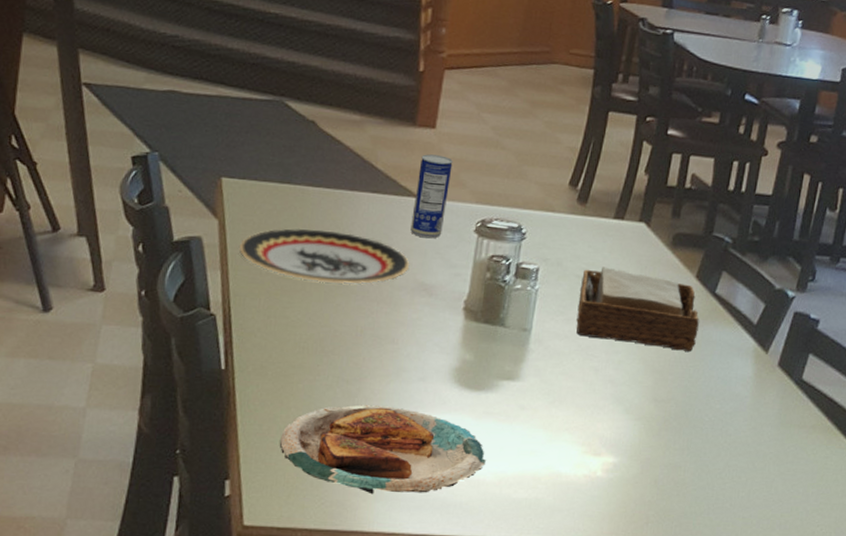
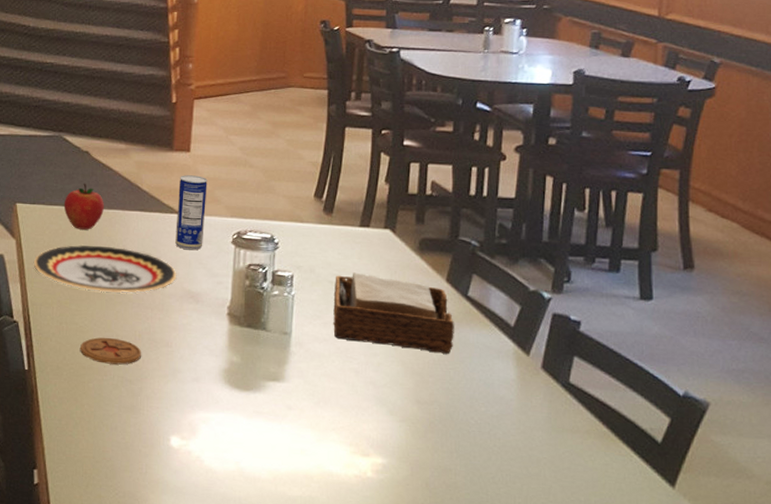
plate: present [279,405,486,495] -> none [76,403,260,488]
apple: none [280,157,330,212] -> present [63,183,104,230]
coaster: none [290,333,363,364] -> present [80,337,142,365]

